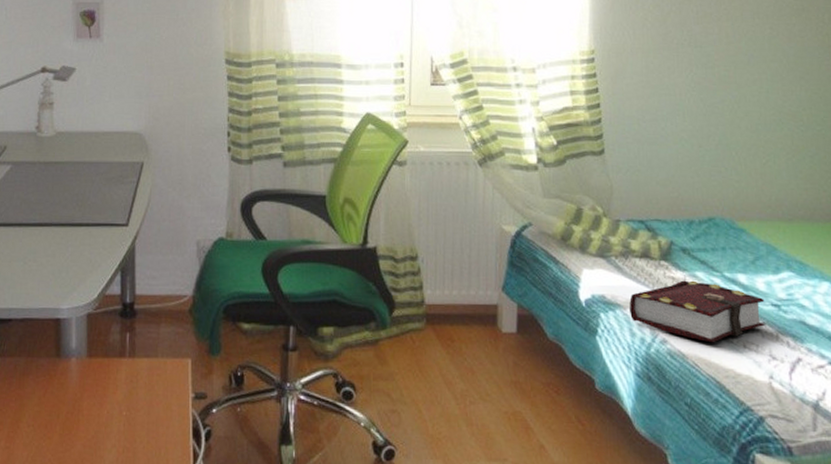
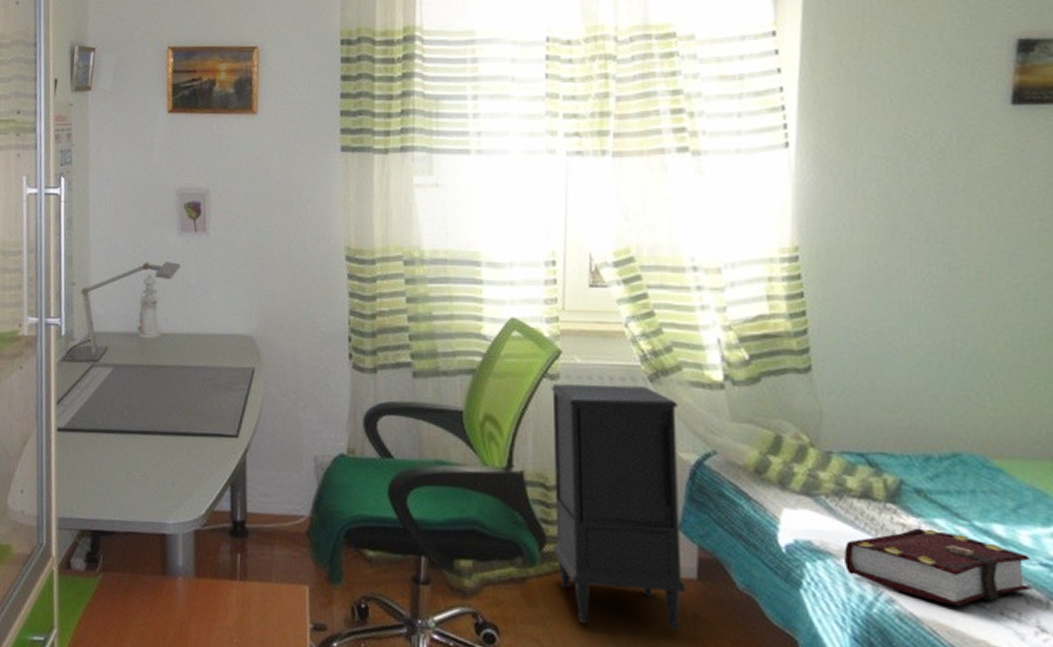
nightstand: none [399,169,508,378] -> present [550,384,686,631]

